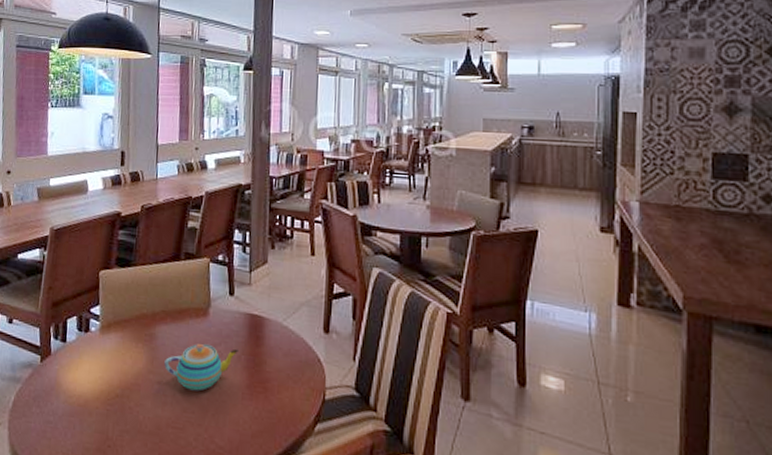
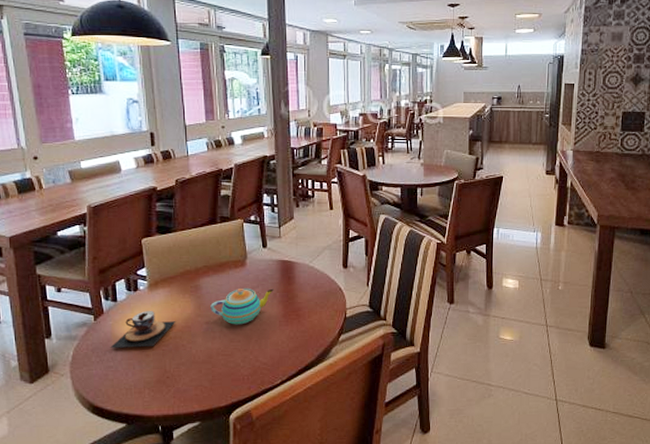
teacup: none [52,358,125,403] -> present [110,311,176,348]

